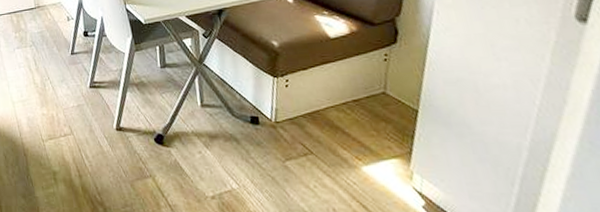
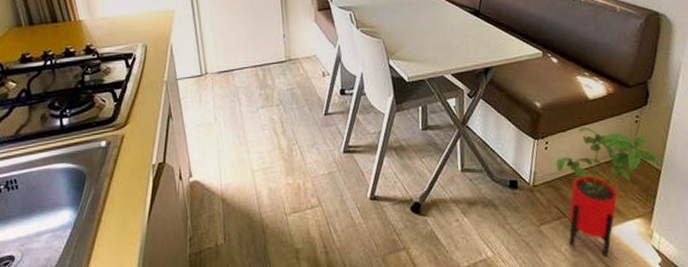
house plant: none [298,65,415,197] -> present [556,127,659,258]

